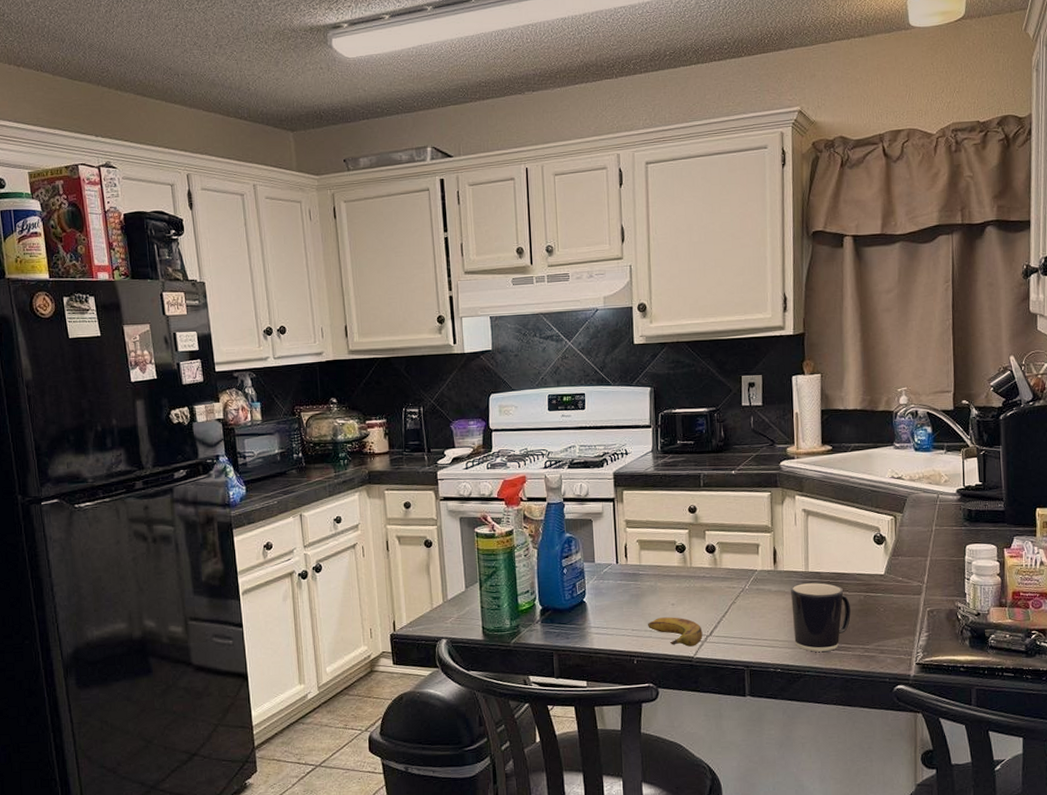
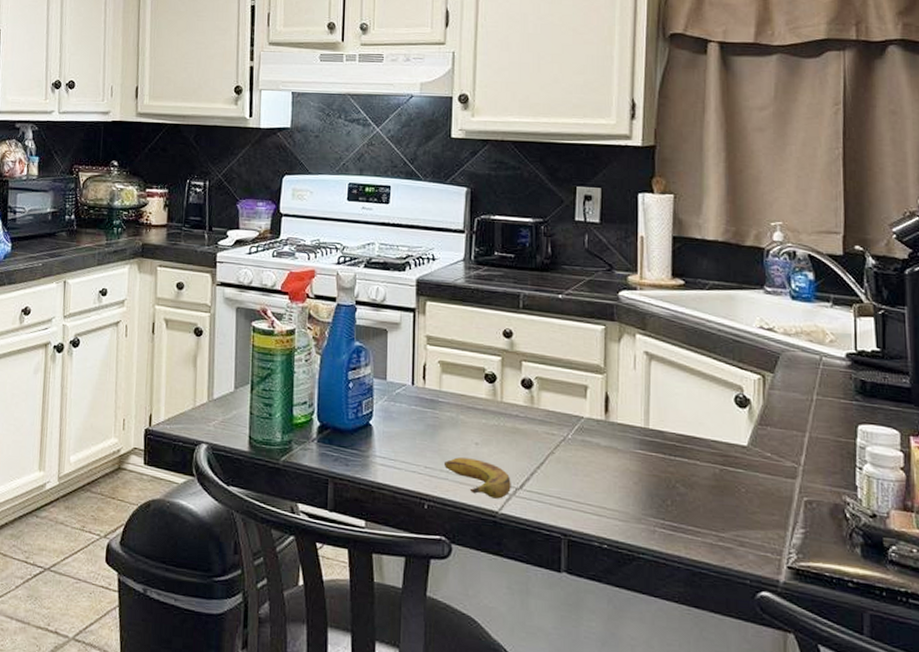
mug: present [791,582,851,652] -> none [625,441,702,533]

